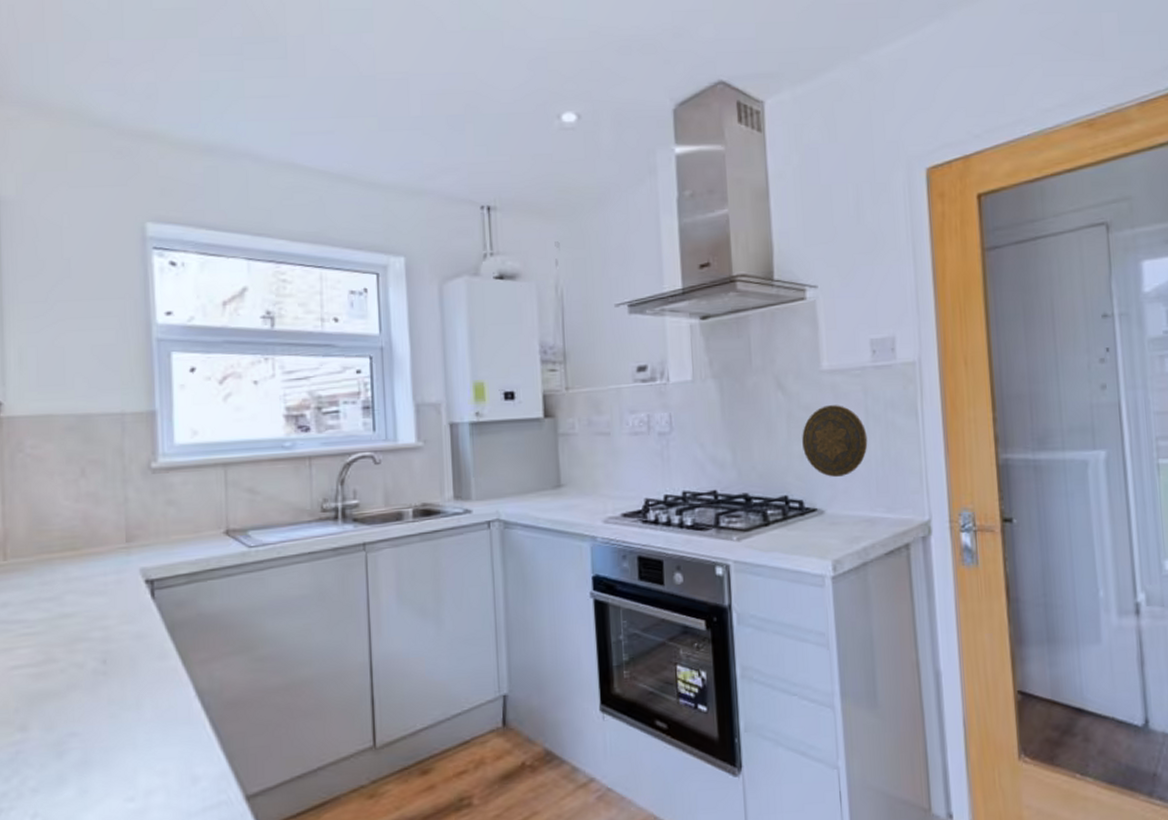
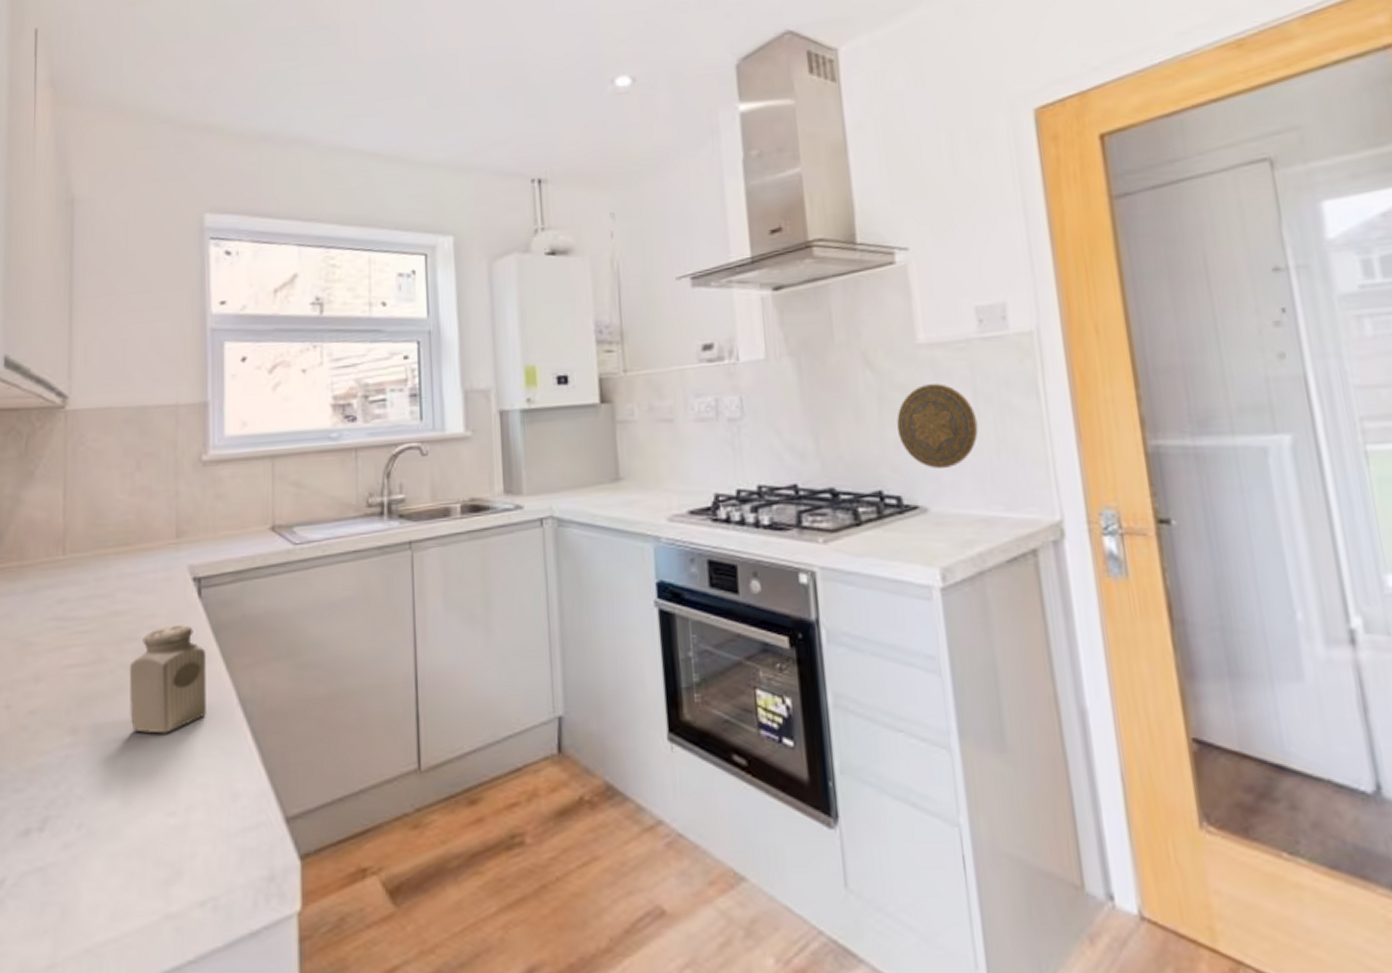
salt shaker: none [80,624,163,727] -> present [129,625,206,734]

